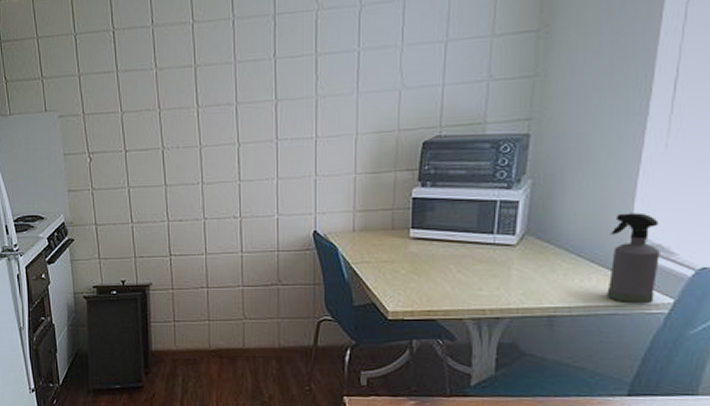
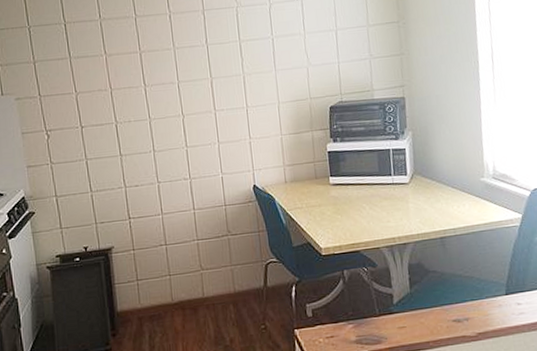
spray bottle: present [606,212,660,304] -> none [471,151,509,221]

